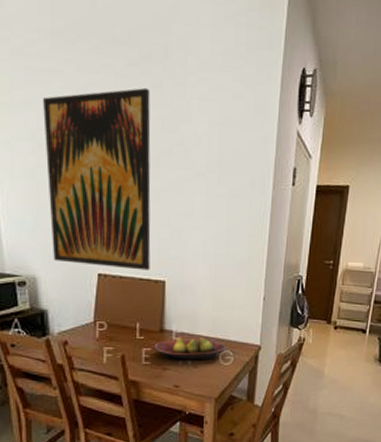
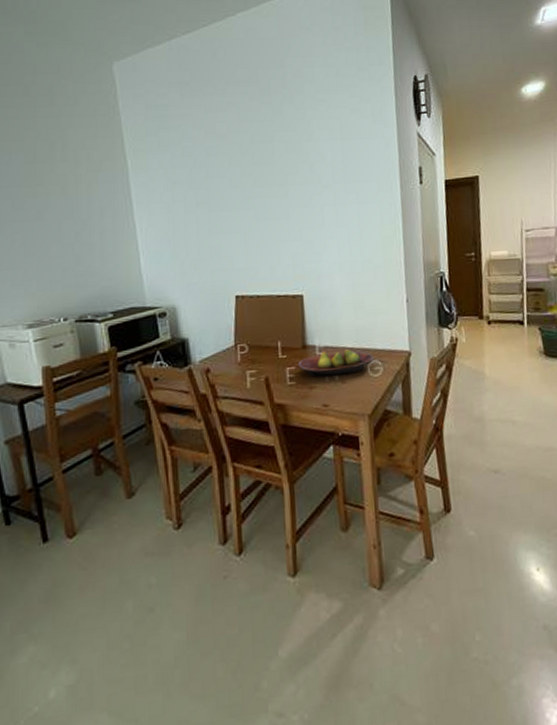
wall art: present [43,87,151,271] -> none [175,116,287,289]

